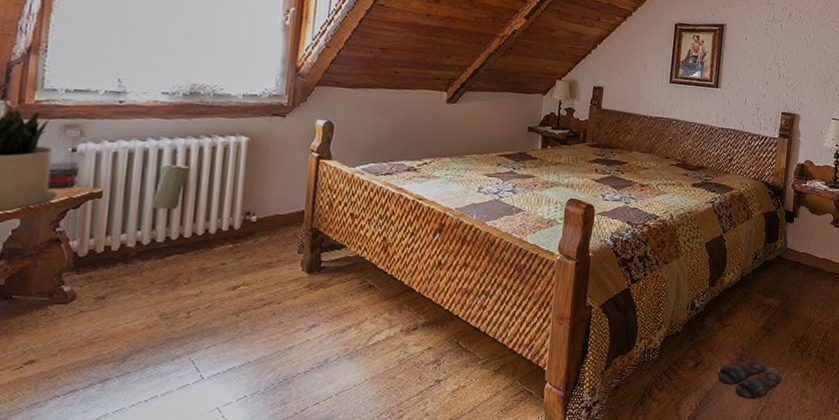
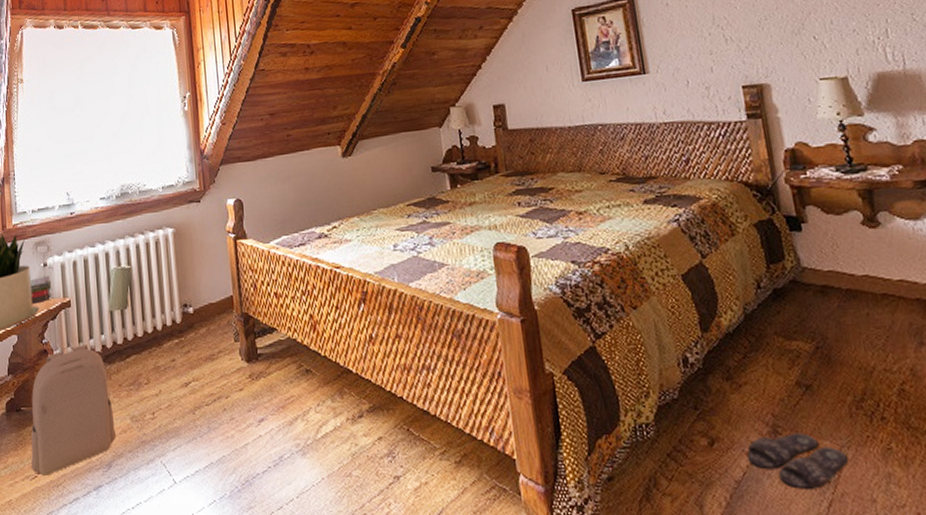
backpack: none [15,237,139,367] -> present [30,345,116,476]

